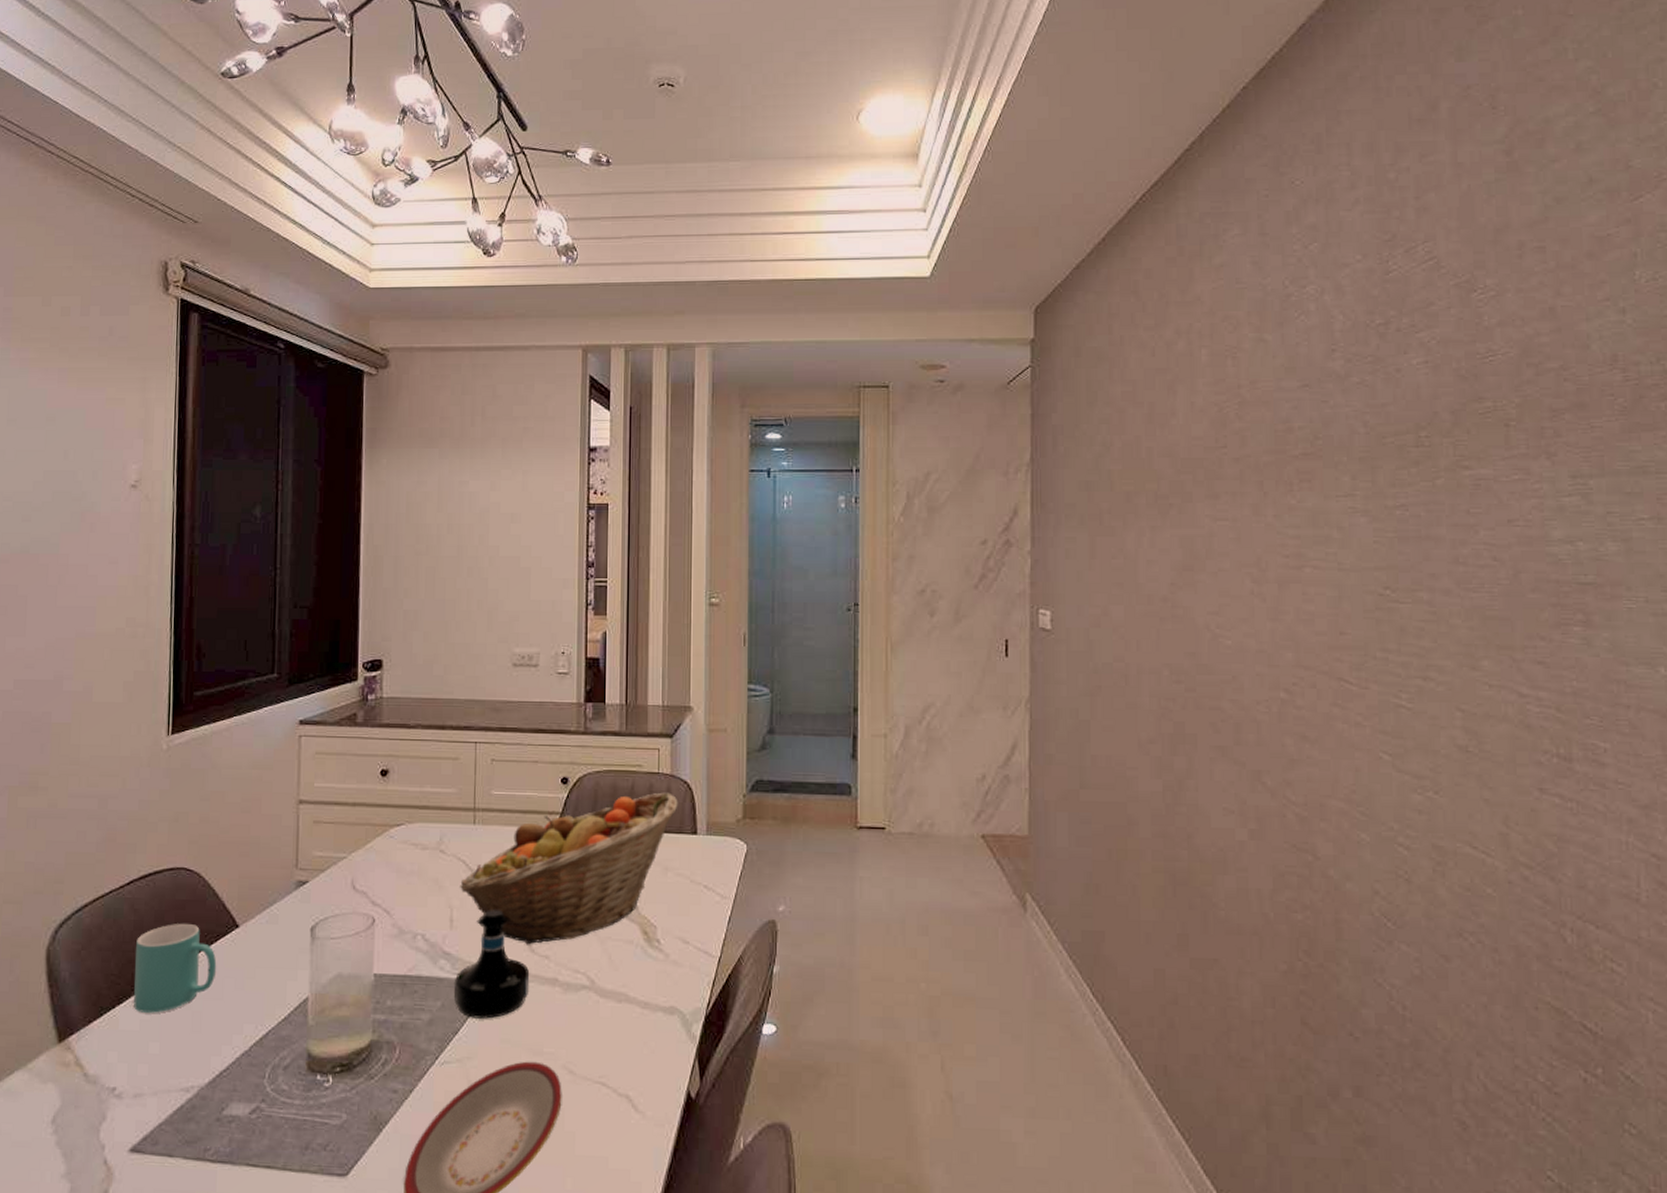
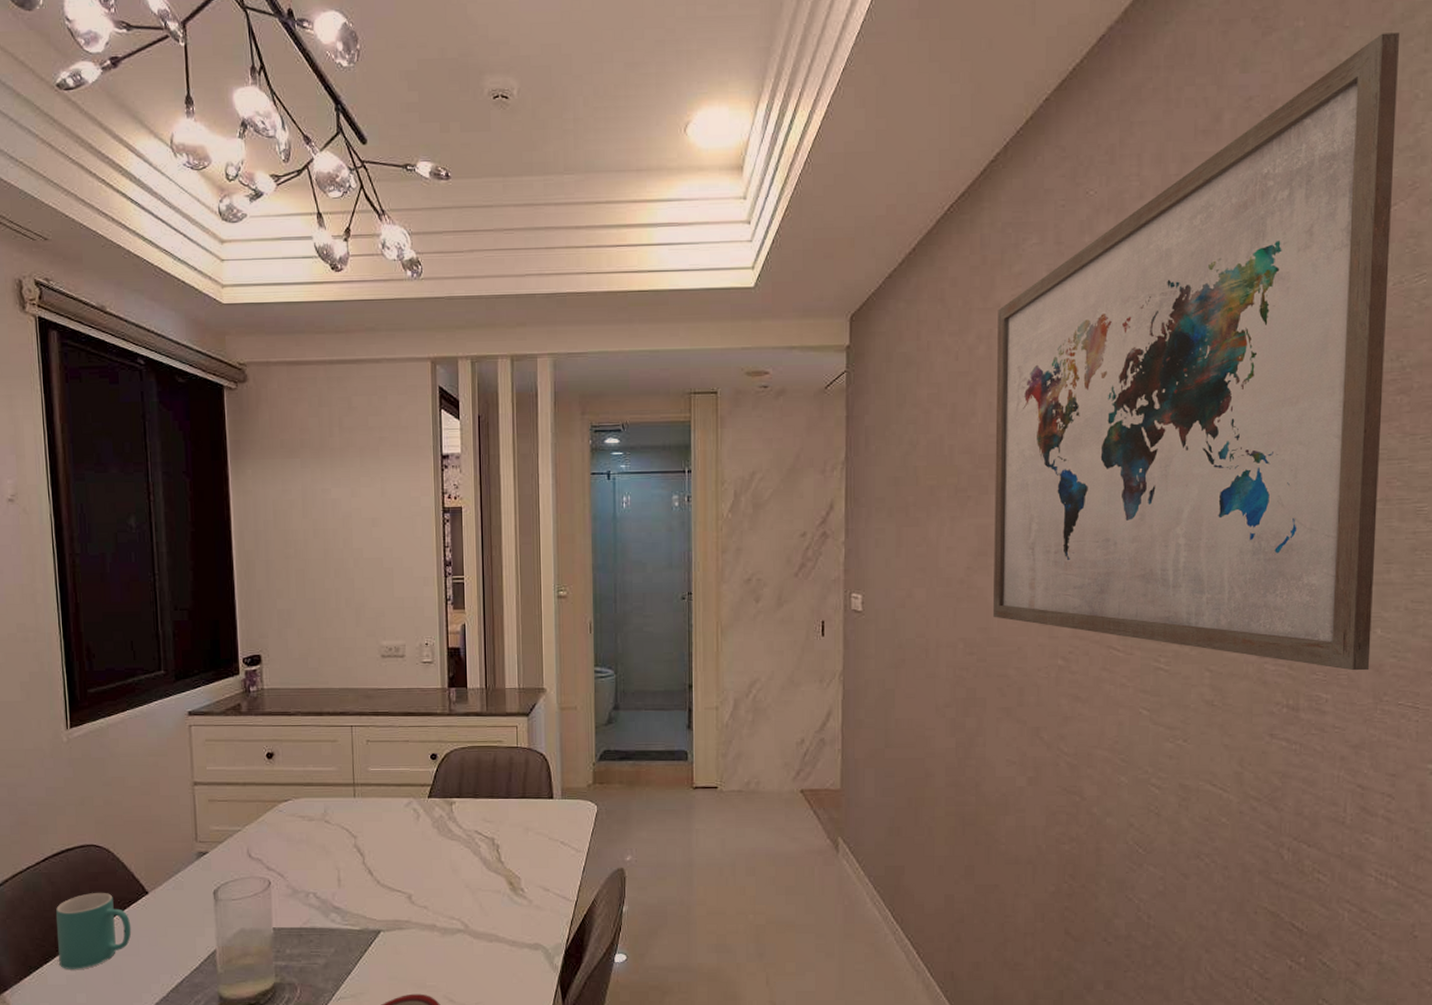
tequila bottle: present [453,910,530,1019] -> none [344,870,412,961]
fruit basket: present [460,792,678,945] -> none [345,763,536,898]
wall art: none [1198,21,1655,716] -> present [993,32,1399,671]

